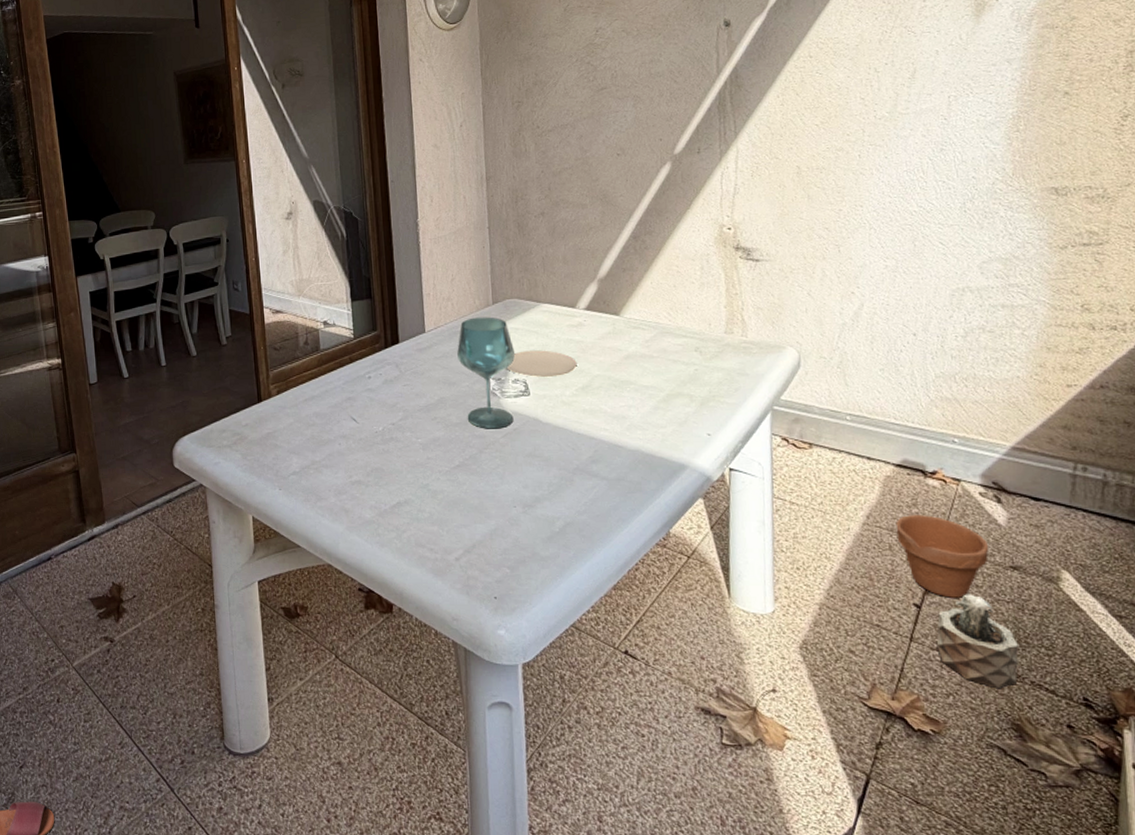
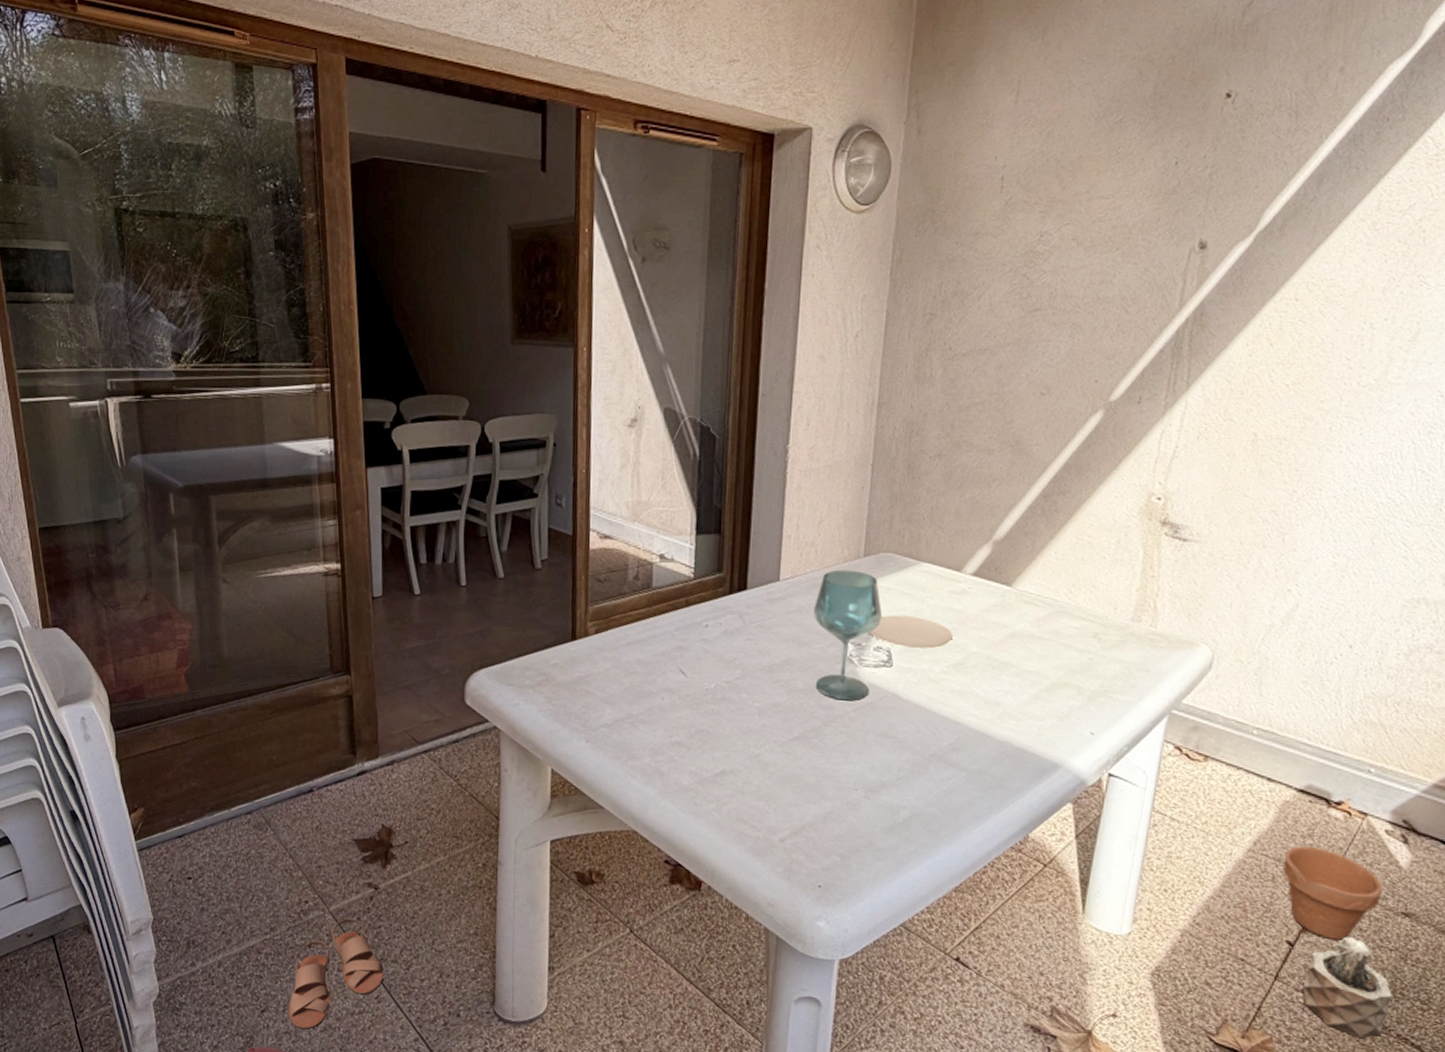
sandal: none [43,672,125,781] -> present [288,918,384,1030]

